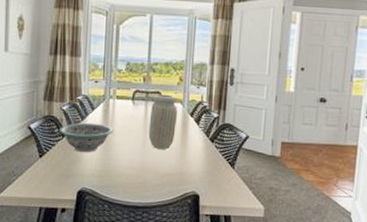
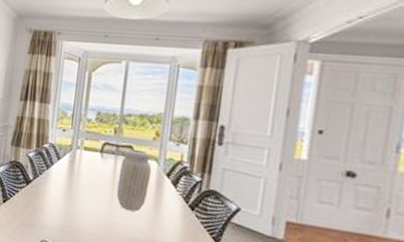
decorative bowl: present [58,122,114,153] -> none [23,171,79,204]

